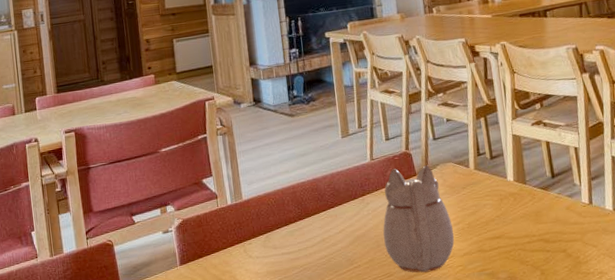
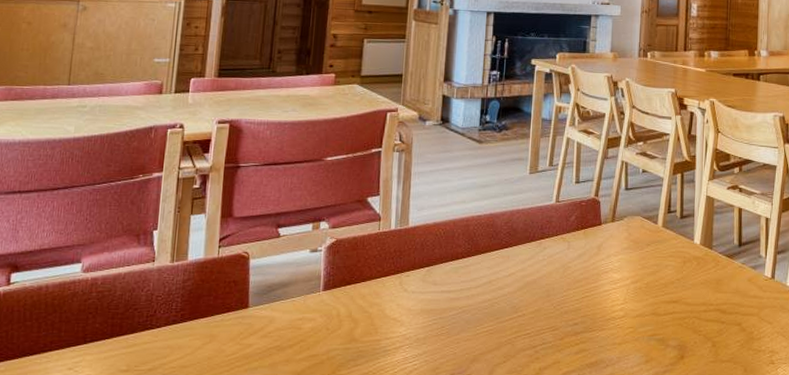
teapot: present [383,165,454,273] -> none [555,215,630,330]

